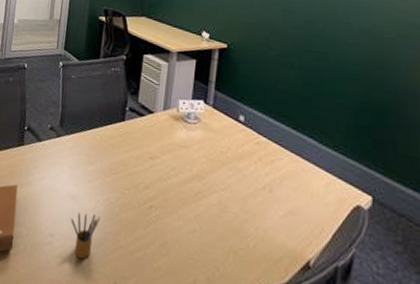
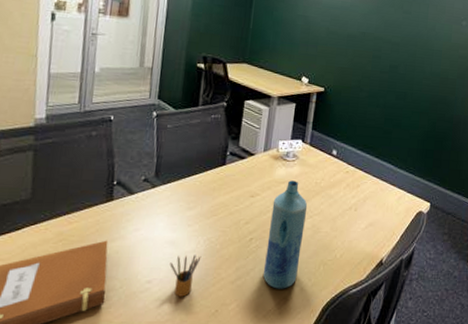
bottle: none [164,145,213,274] -> present [263,180,308,289]

